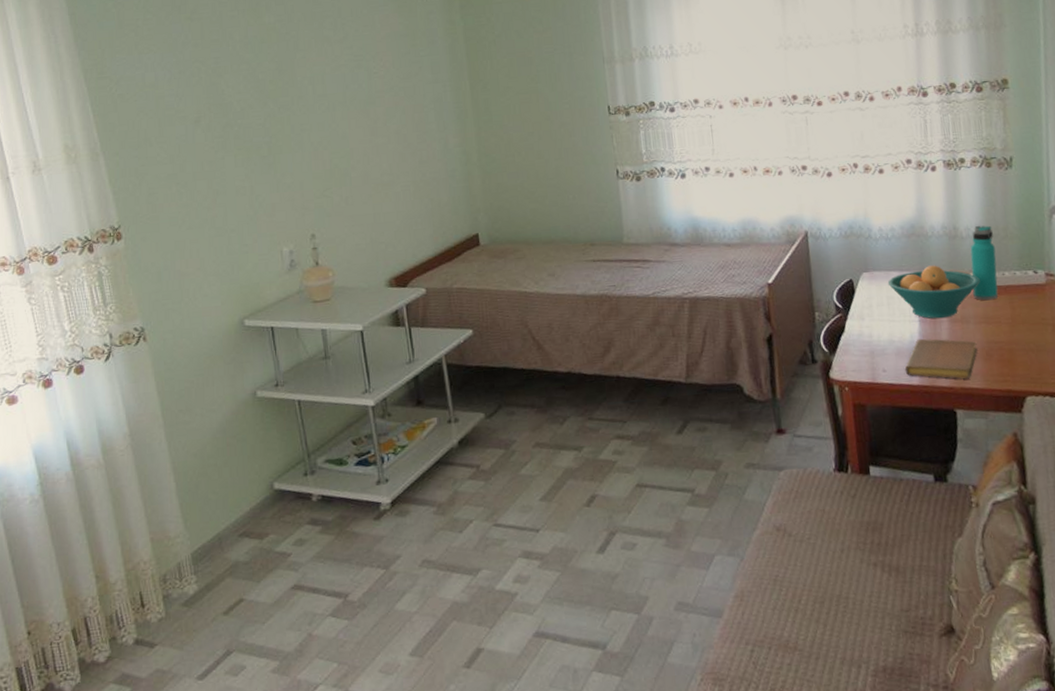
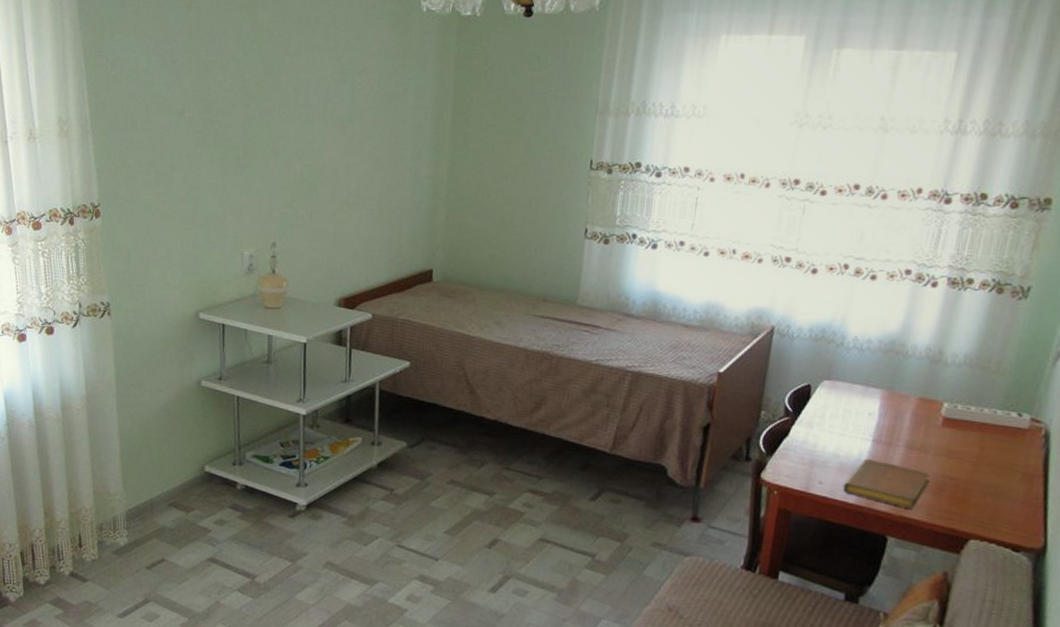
fruit bowl: present [887,265,980,319] -> none [848,386,953,443]
water bottle: present [970,225,999,301] -> none [941,353,984,435]

